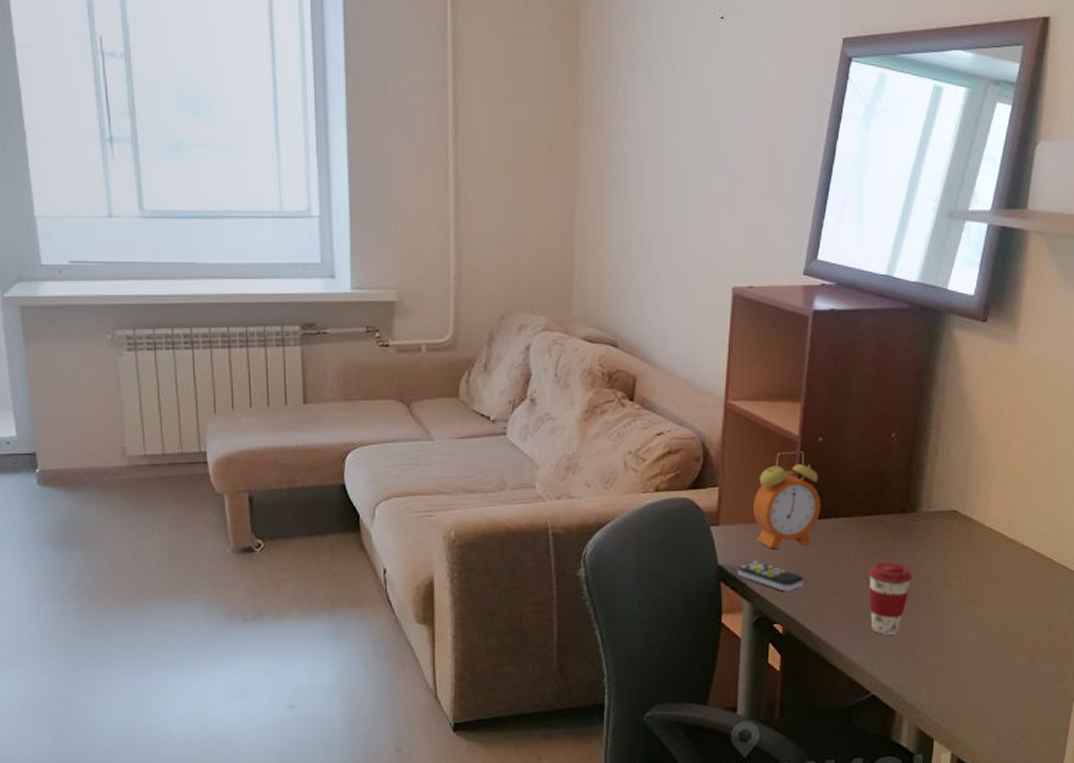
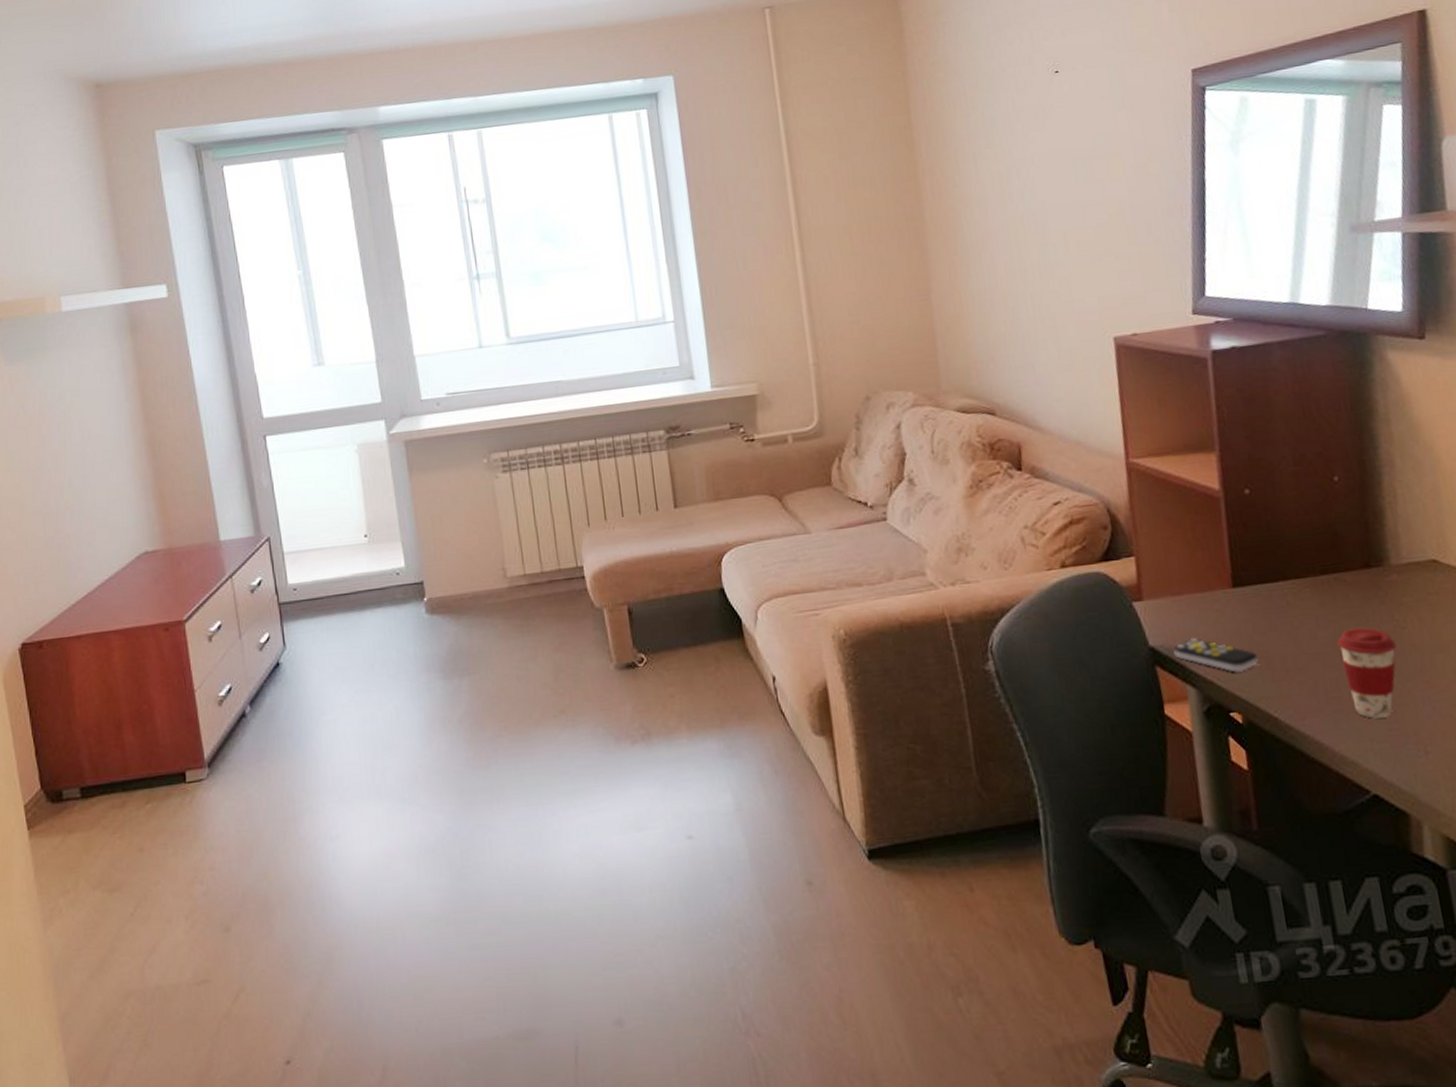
alarm clock: present [753,451,821,549] -> none [1179,506,1263,623]

